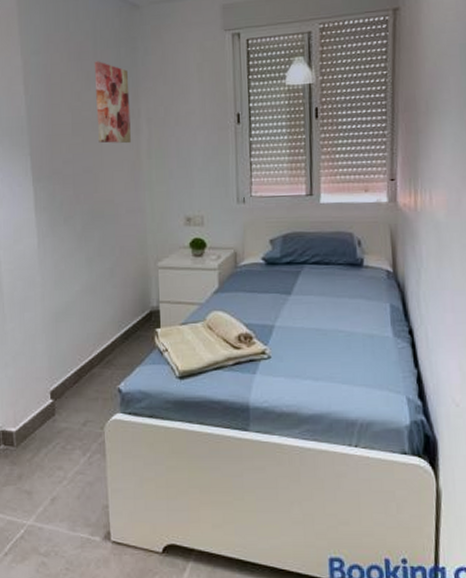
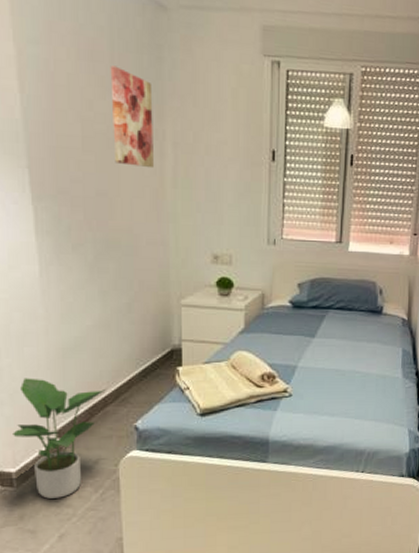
potted plant: none [14,341,92,460] -> present [13,378,106,499]

